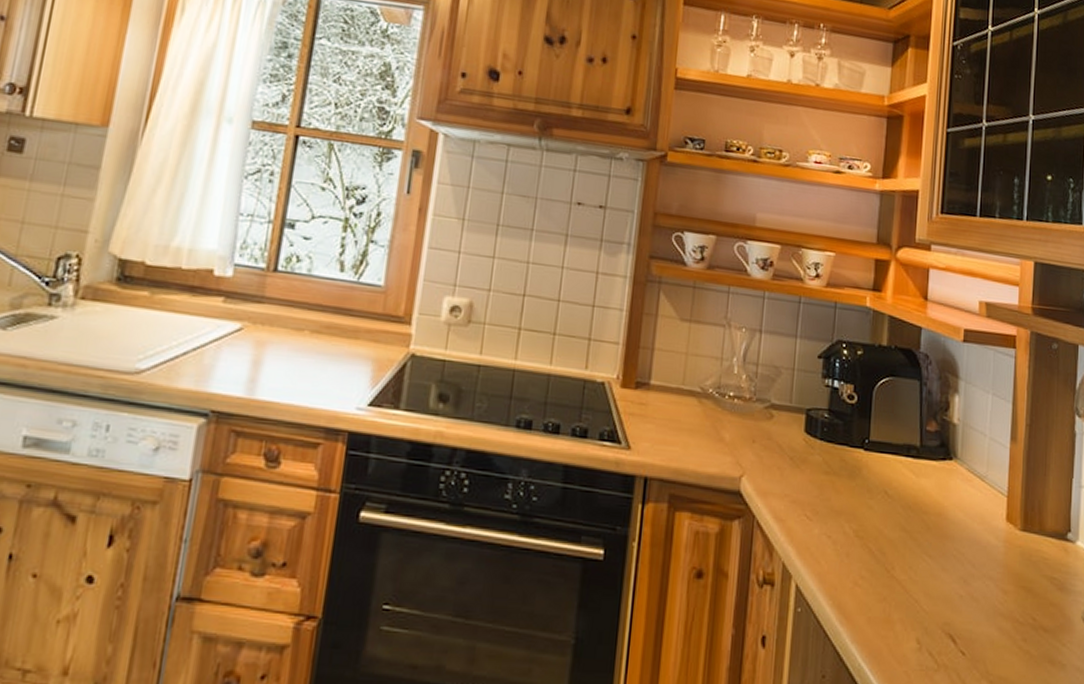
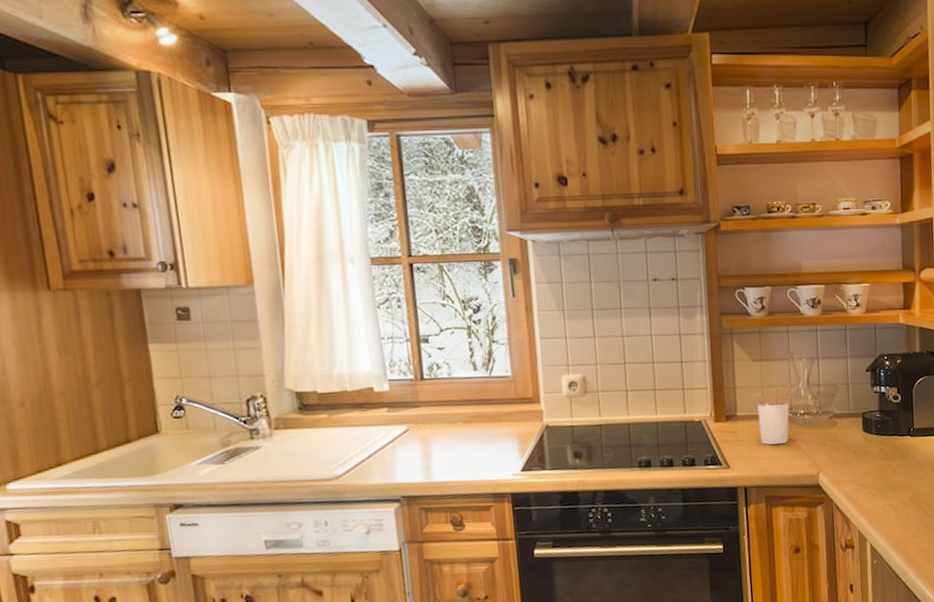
utensil holder: none [672,356,725,430] -> present [751,384,794,445]

